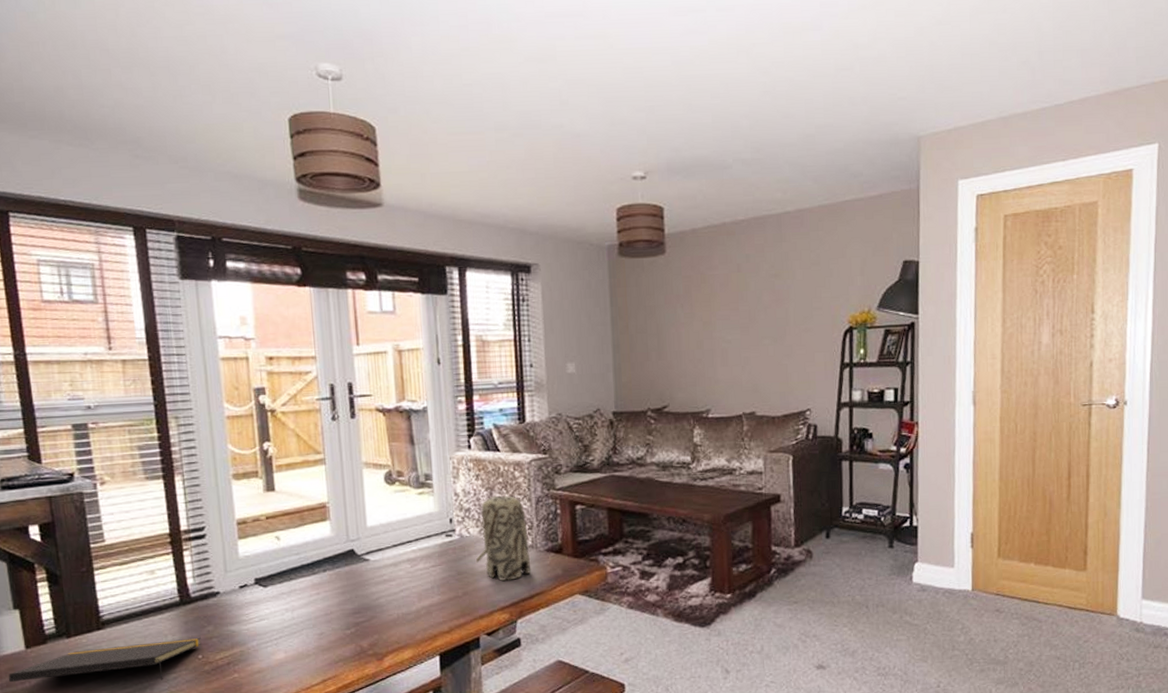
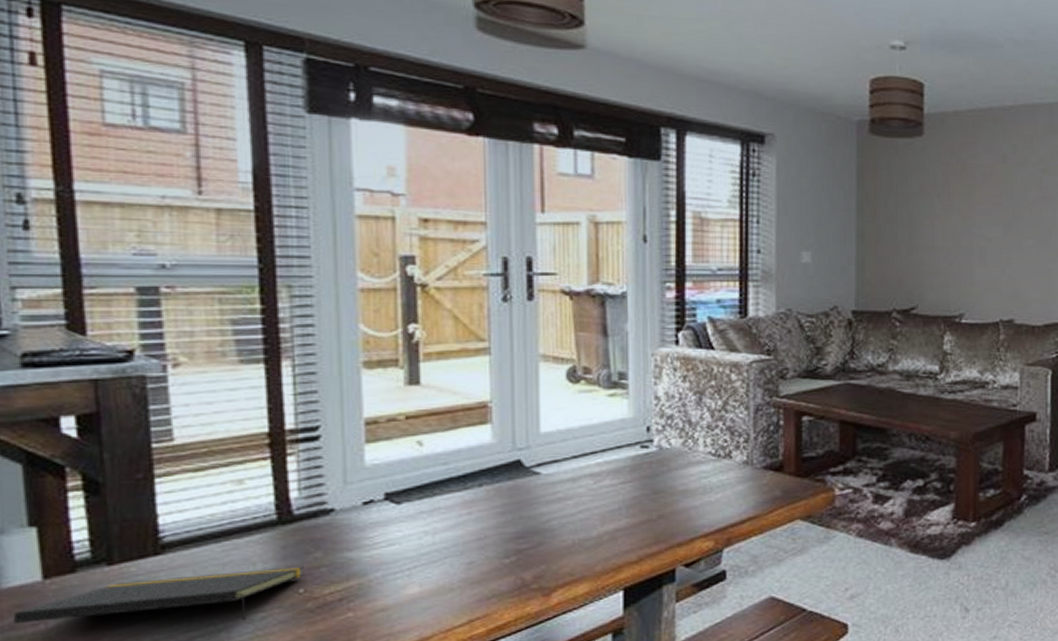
toy elephant: present [476,495,531,581] -> none [677,401,744,502]

